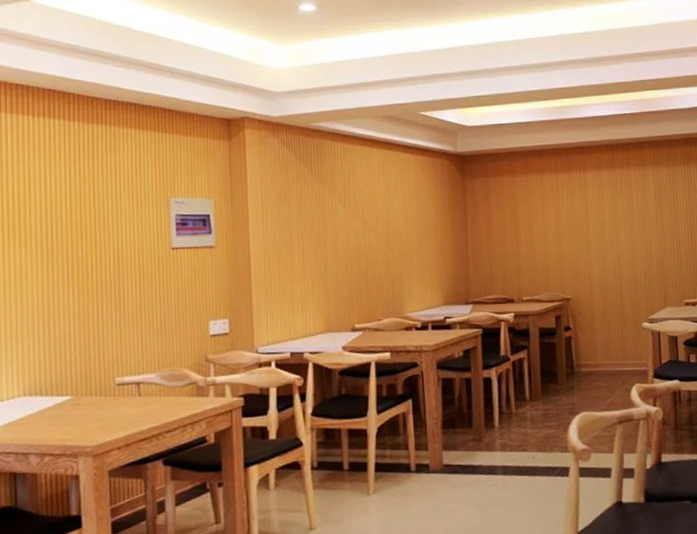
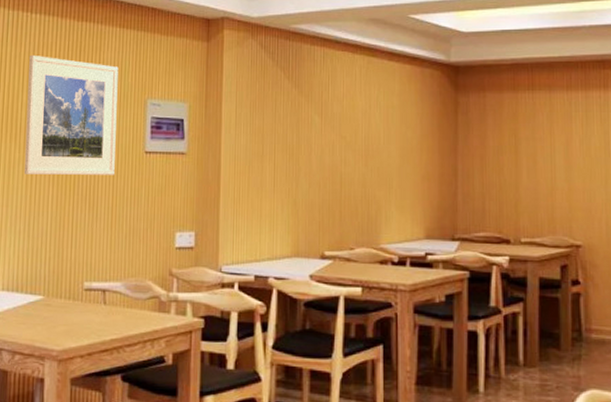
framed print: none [35,158,140,279] -> present [23,54,119,175]

